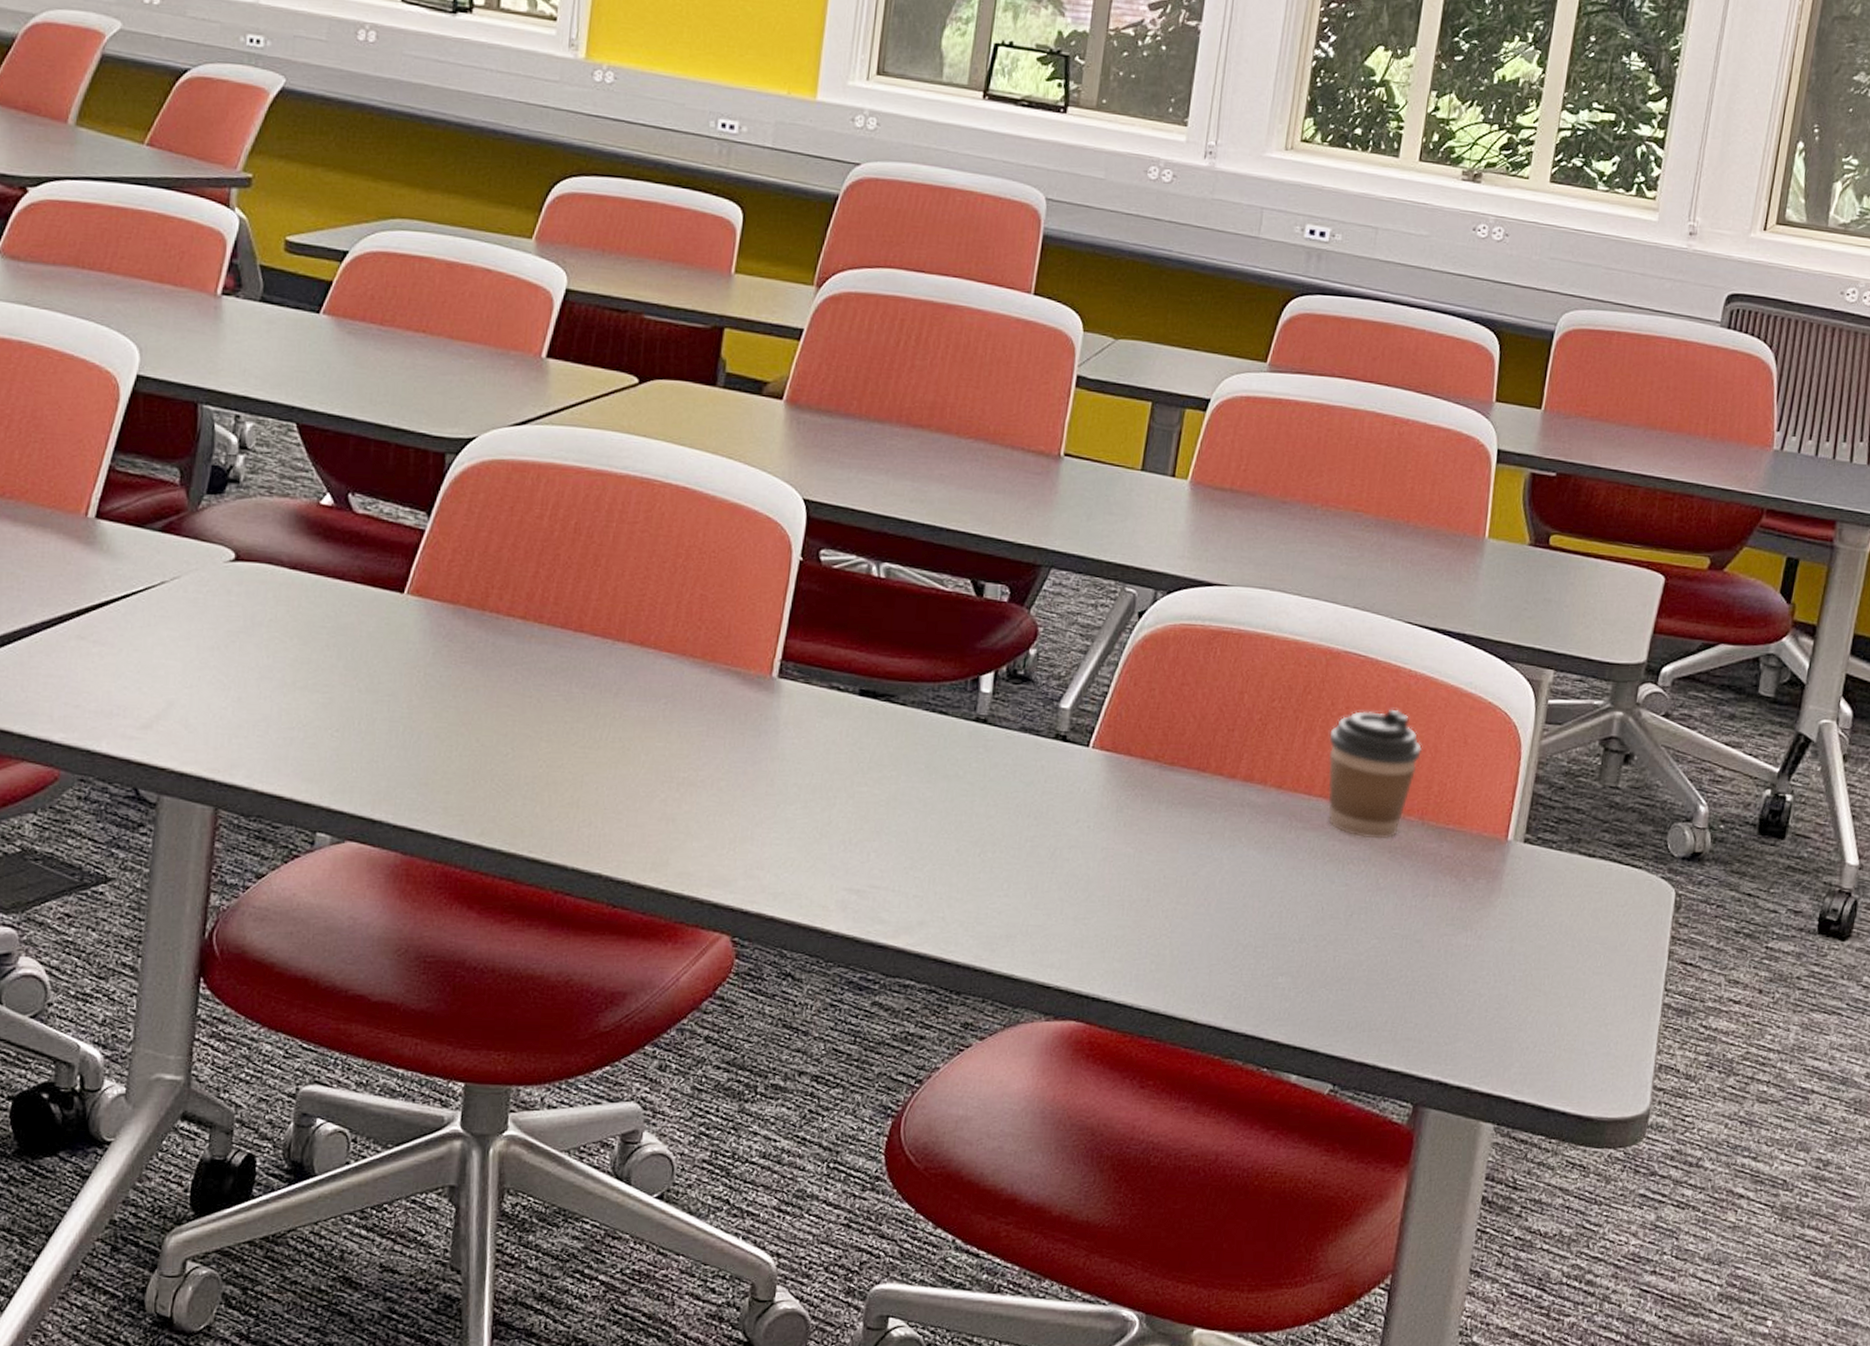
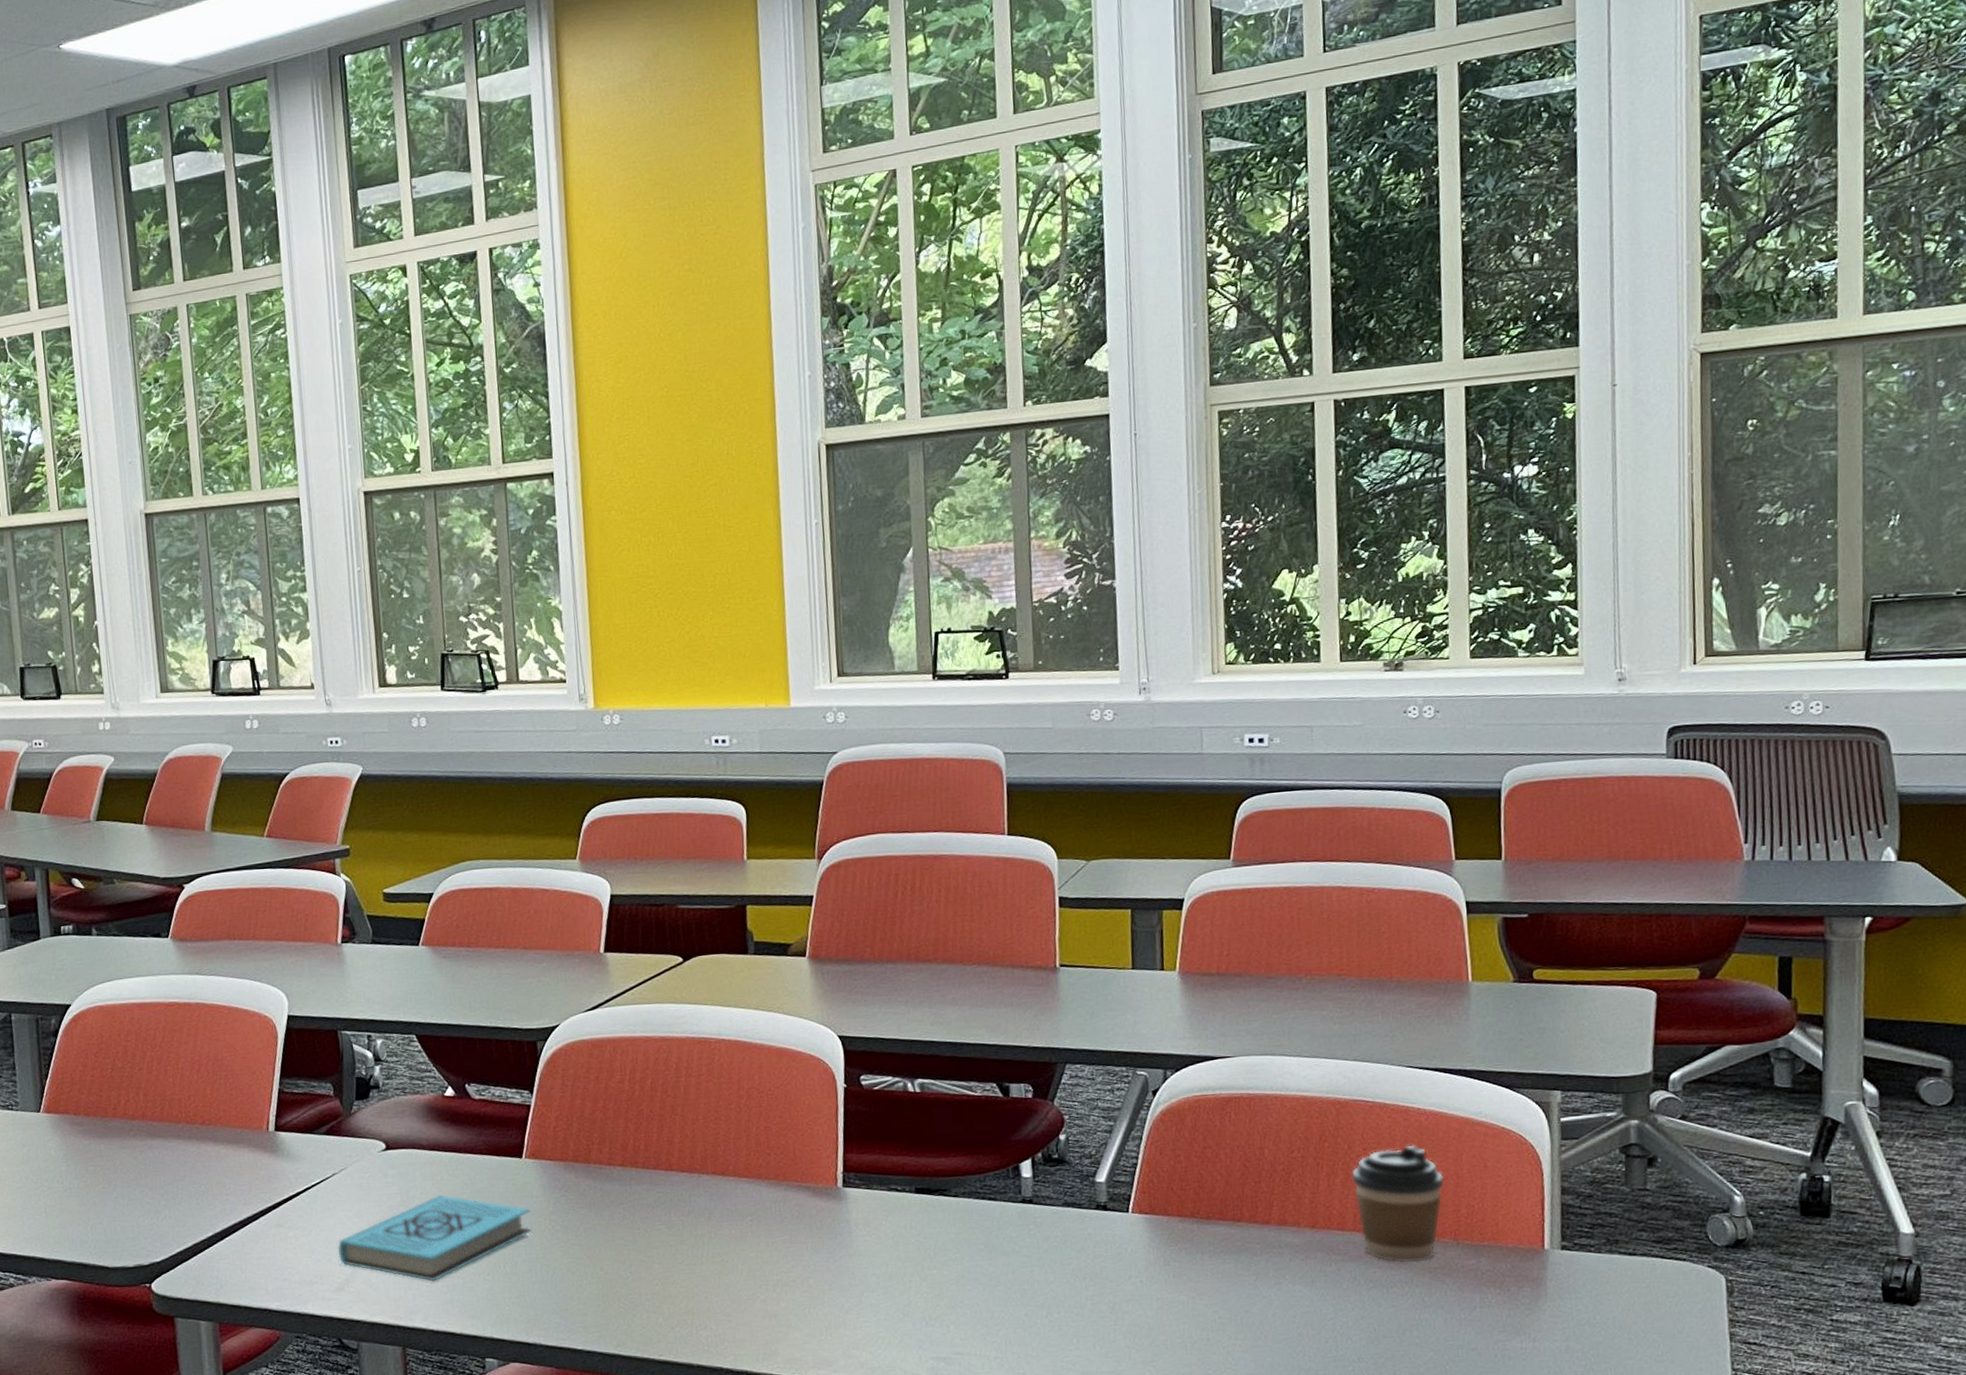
book: none [151,625,403,731] -> present [337,1194,532,1282]

